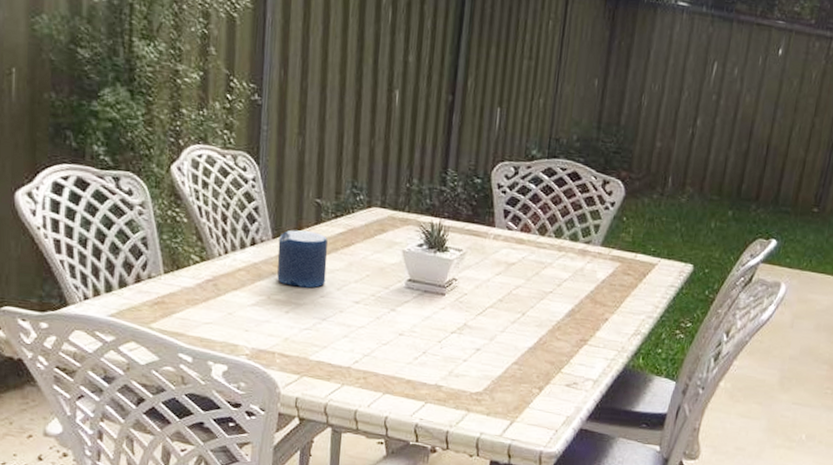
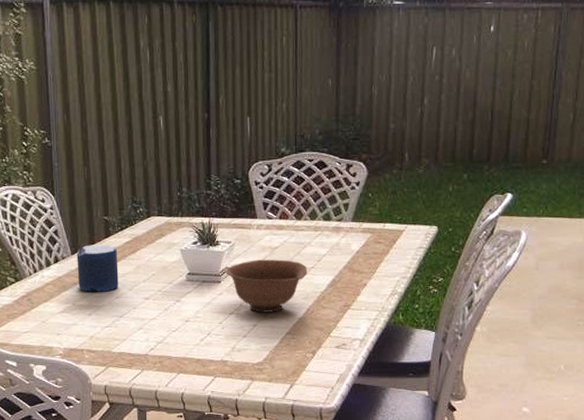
bowl: none [452,274,545,338] -> present [226,259,308,313]

